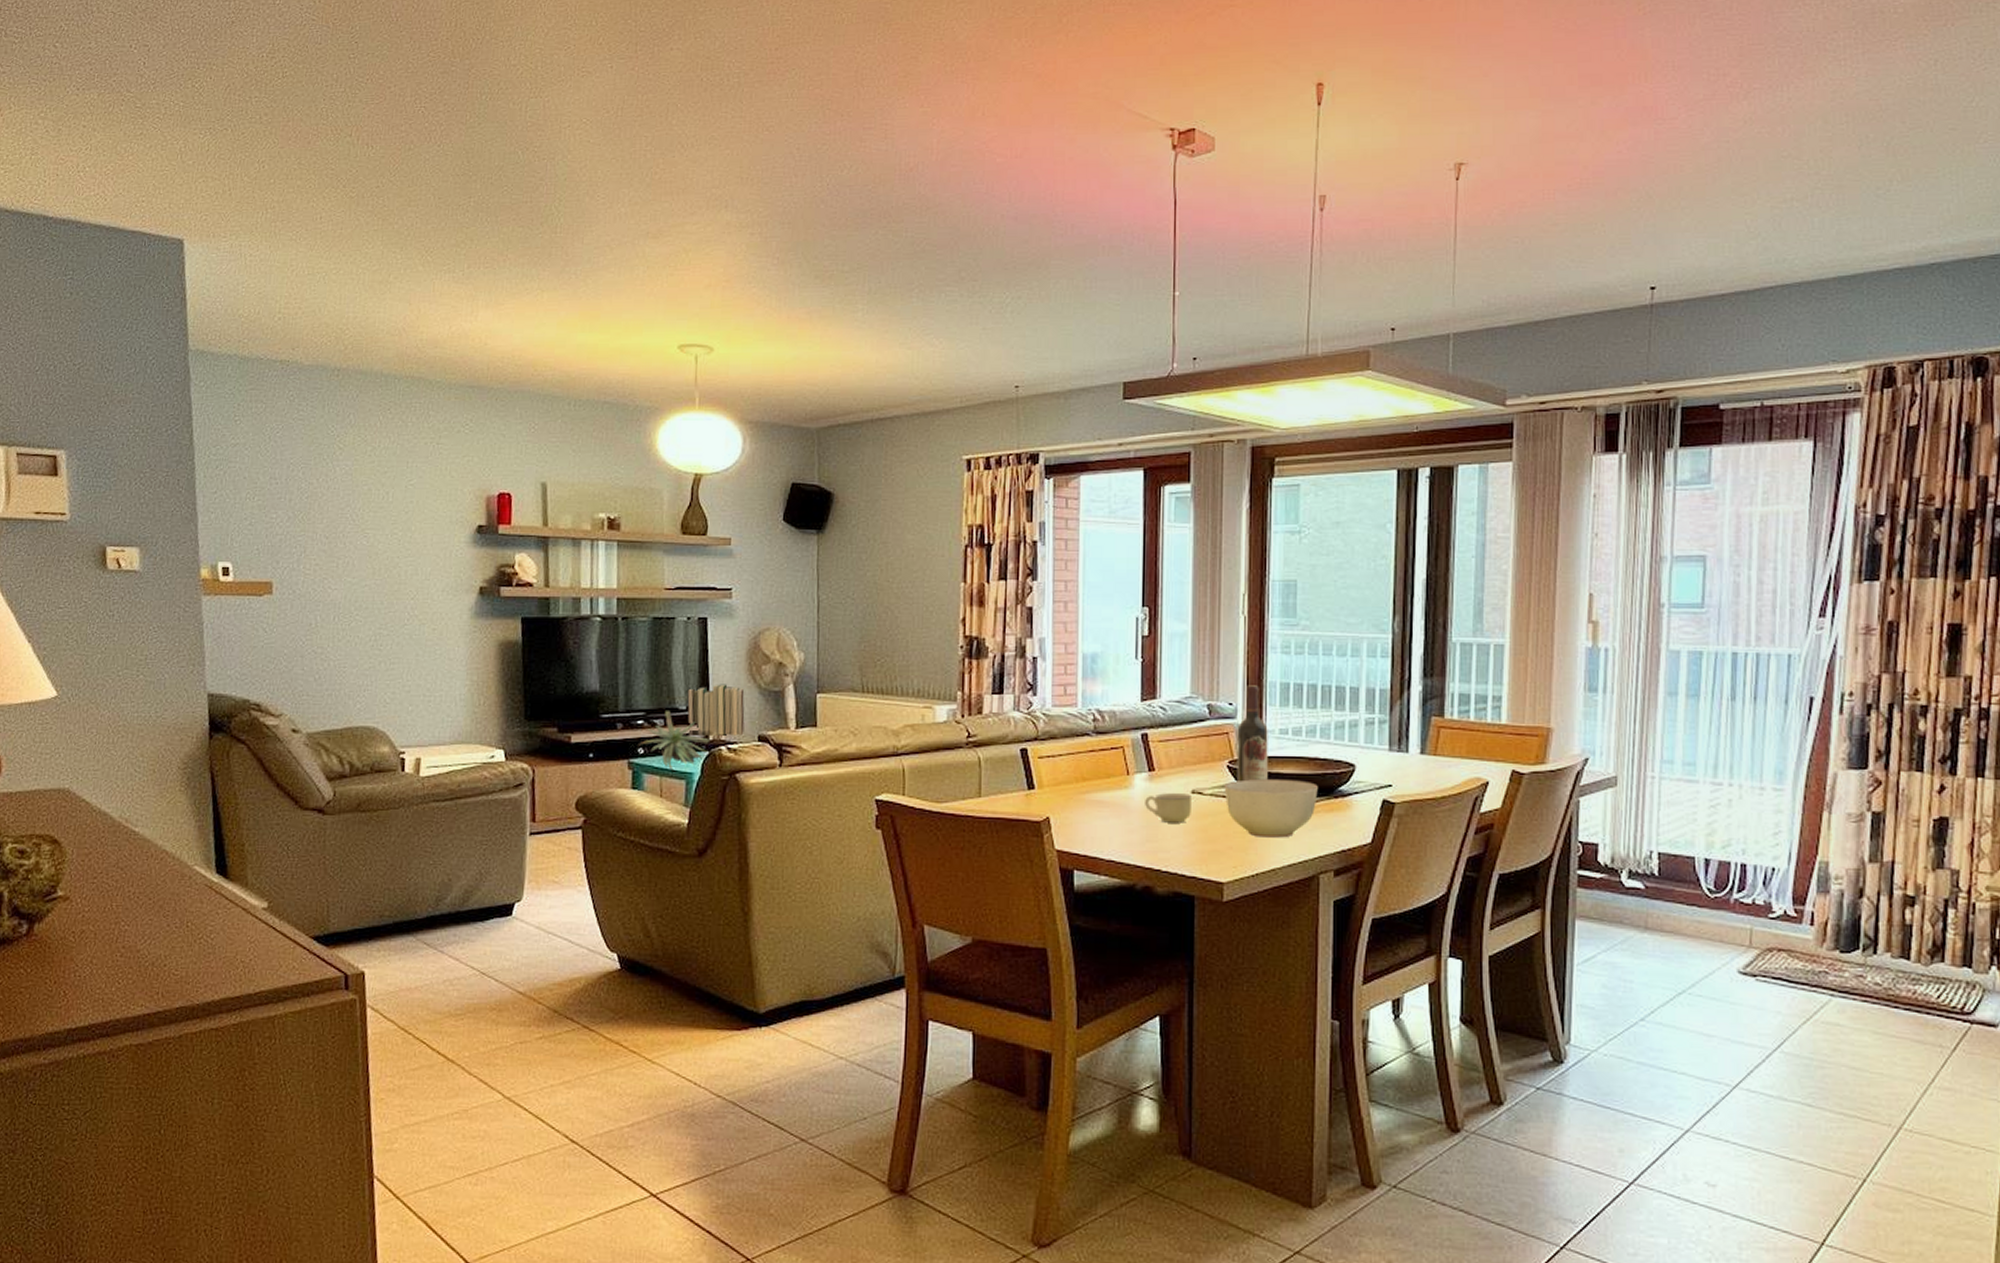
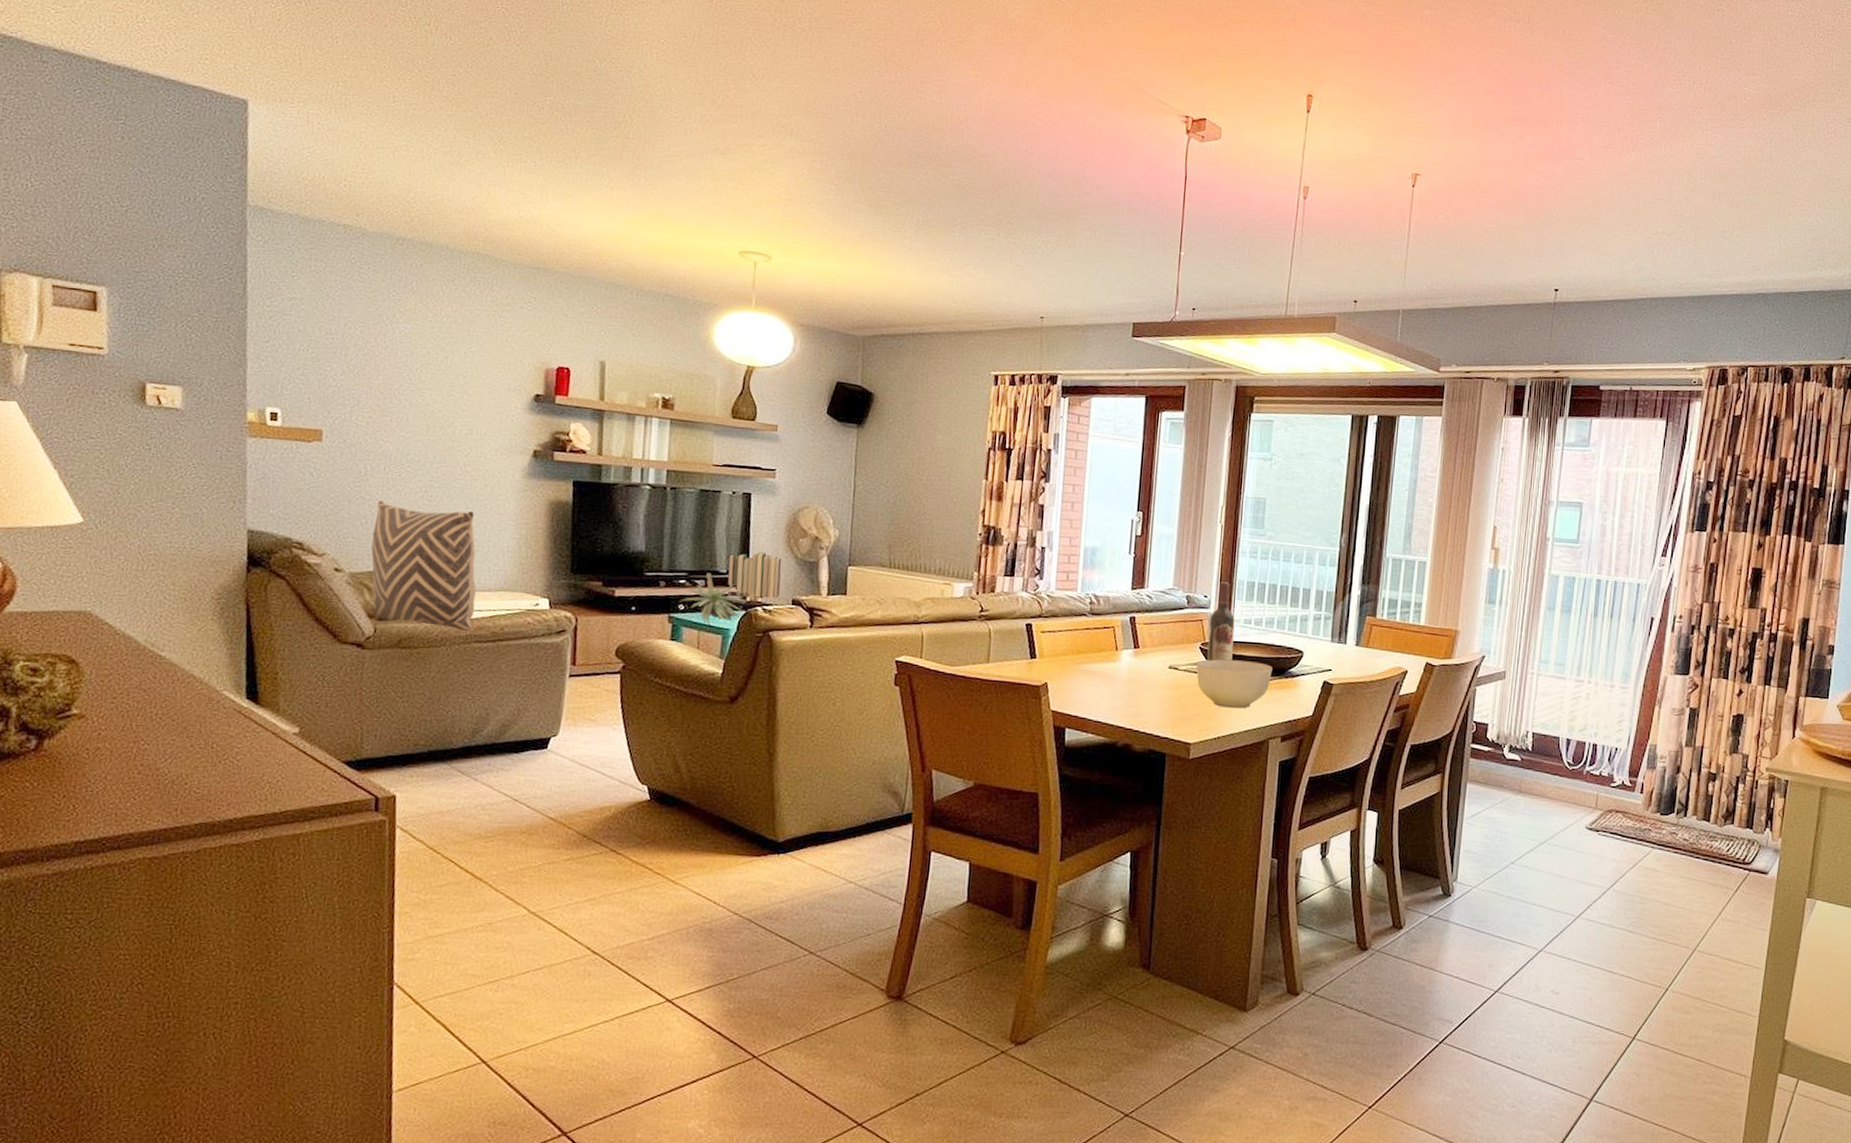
pillow: none [325,654,431,789] -> present [371,501,477,631]
cup: present [1145,793,1191,823] -> none [1129,667,1169,693]

